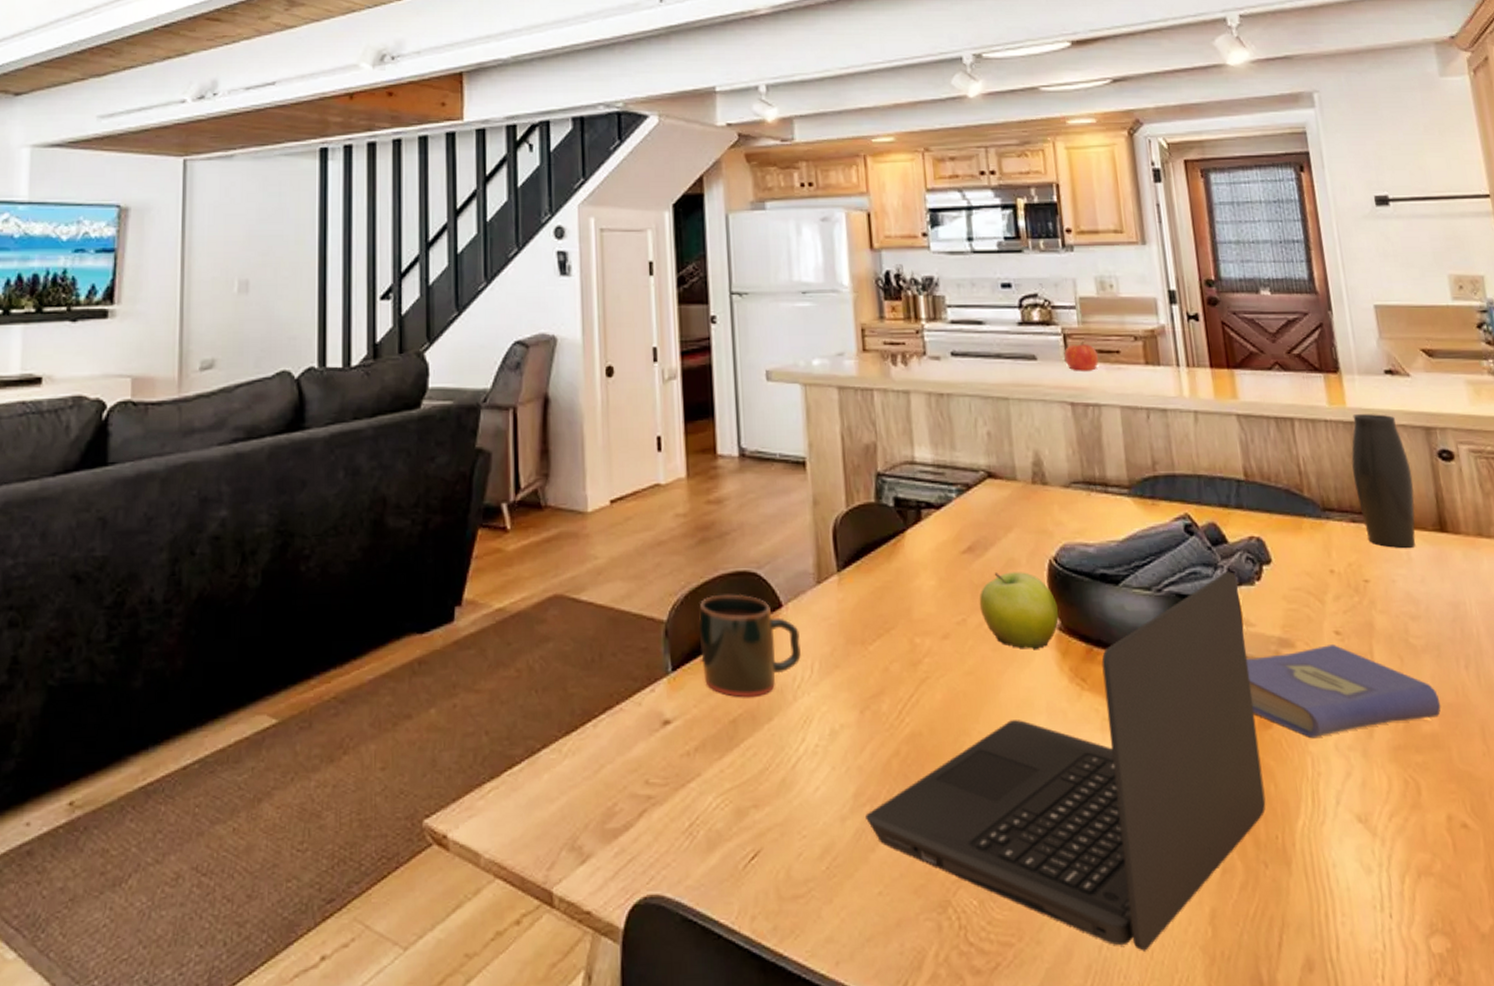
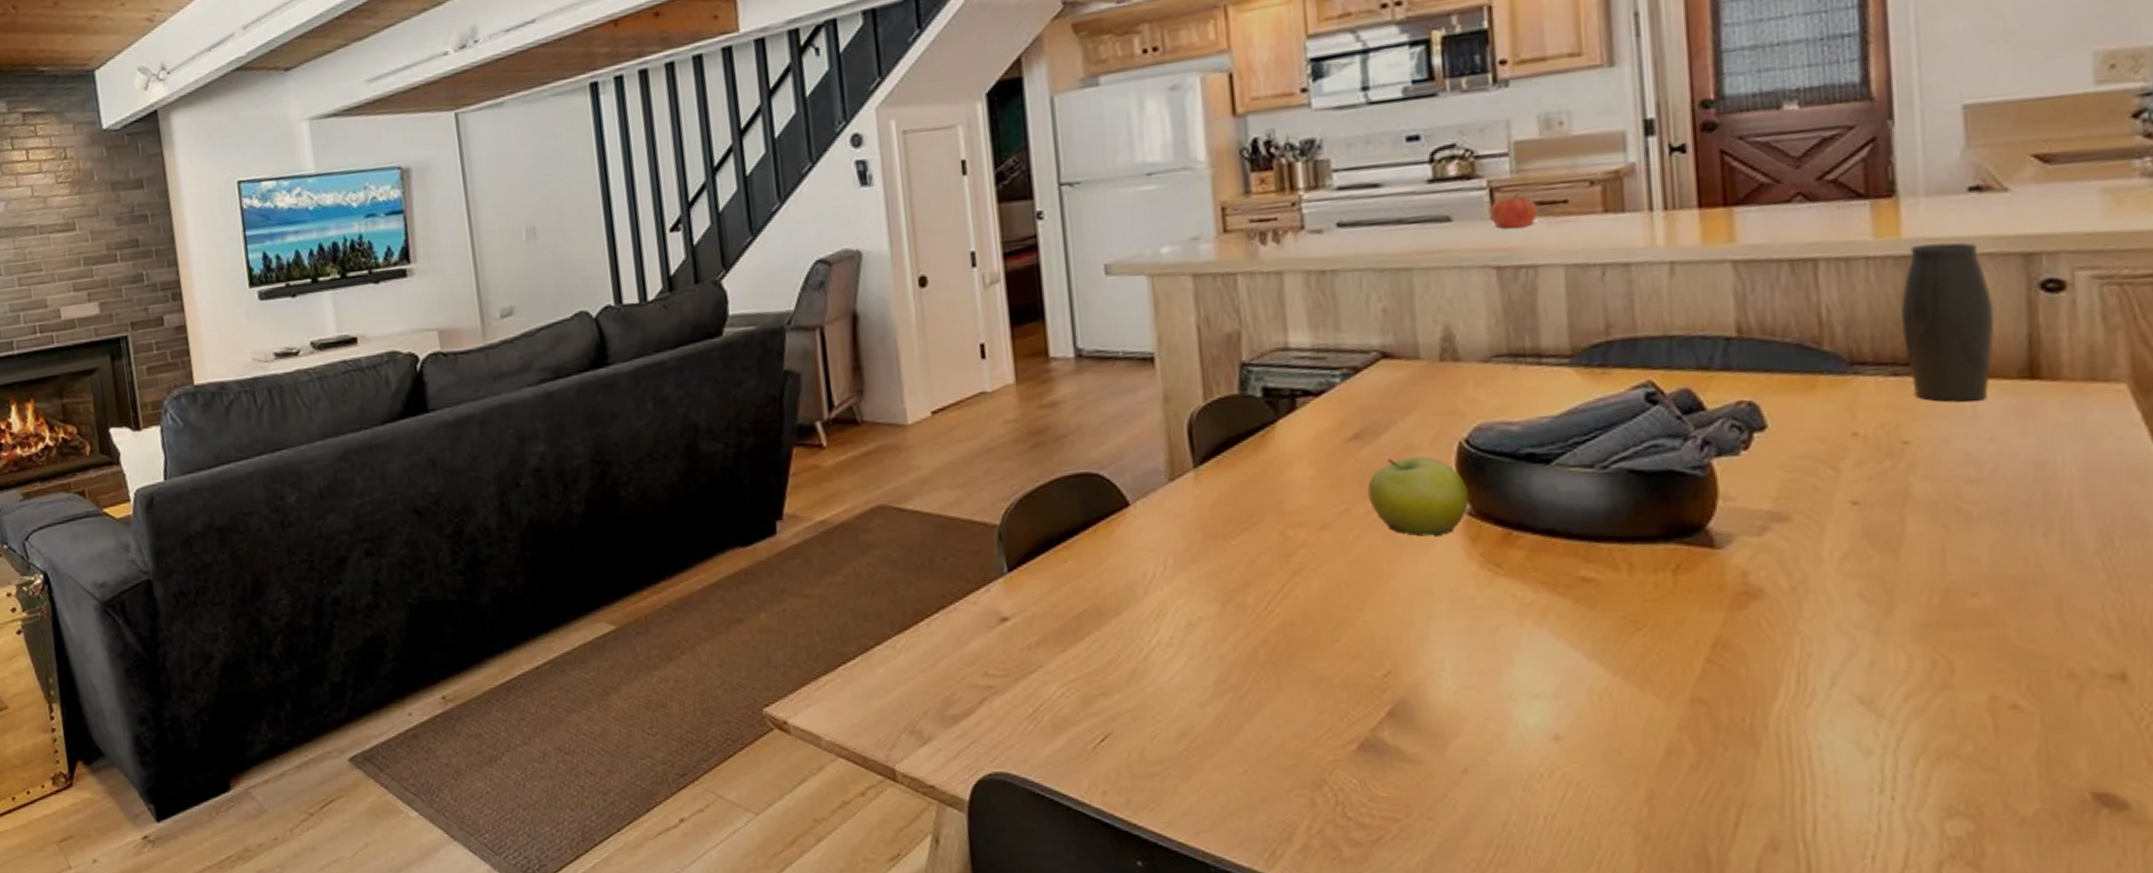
mug: present [699,593,801,697] -> none [1035,495,1152,594]
laptop: present [866,571,1266,951] -> none [1228,442,1732,828]
hardcover book: present [1246,645,1441,737] -> none [1720,516,1999,617]

